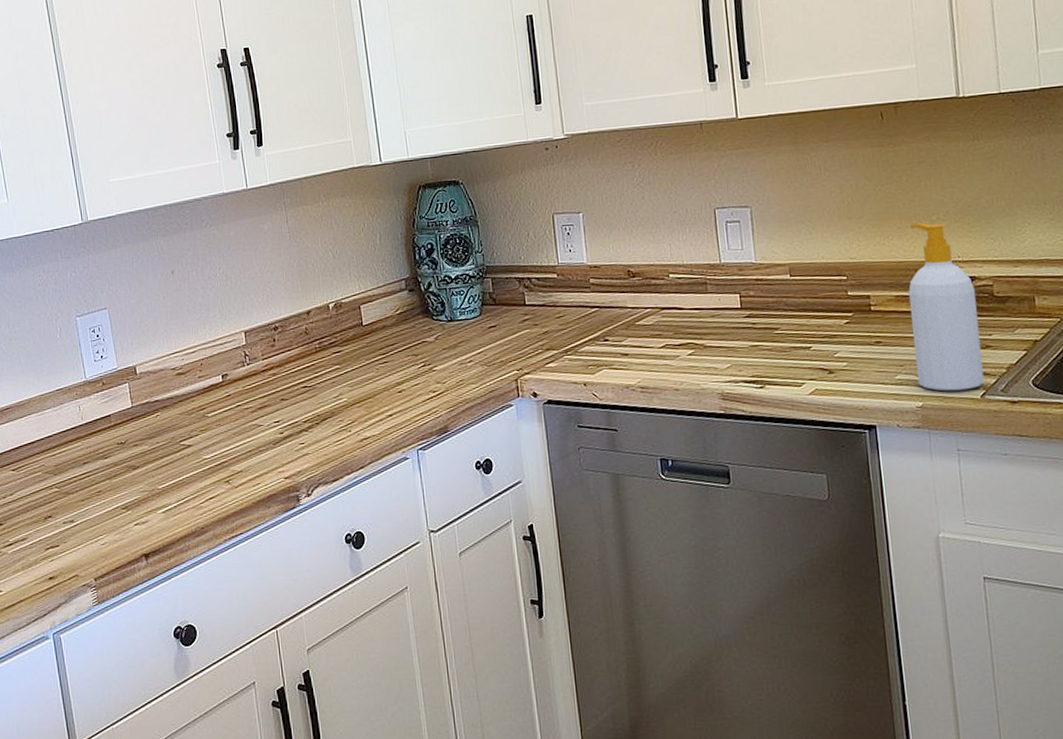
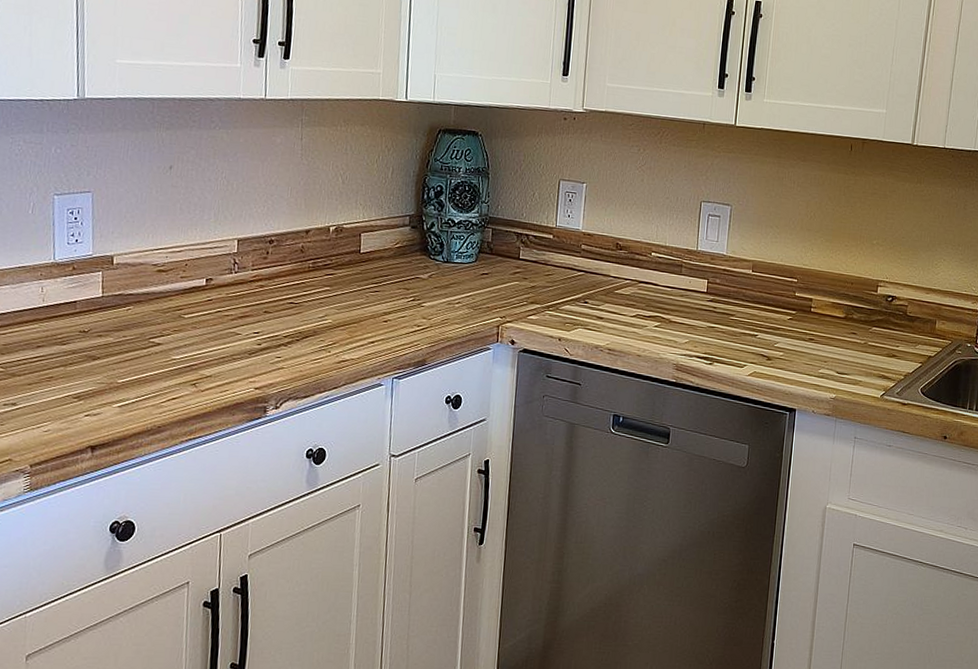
soap bottle: present [908,223,984,391] -> none [835,244,894,389]

